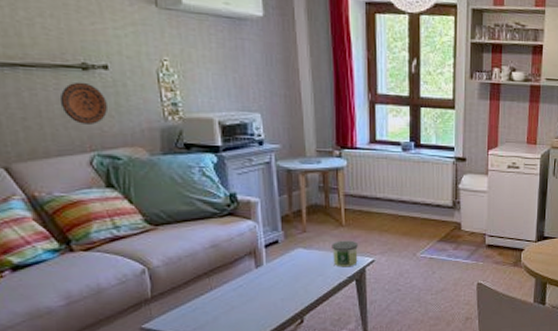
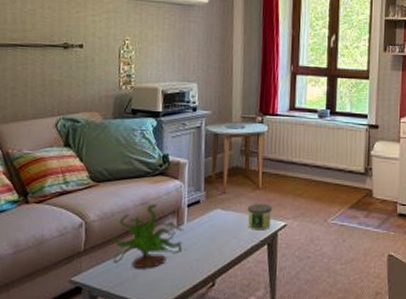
decorative plate: present [59,81,107,124] -> none [42,58,77,93]
plant: none [184,246,269,311] -> present [112,204,187,268]

